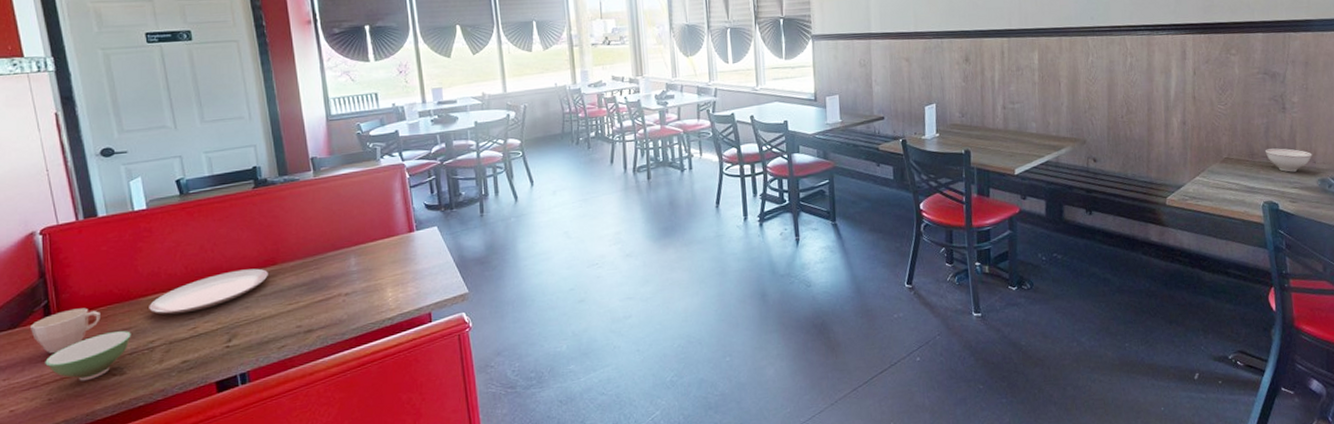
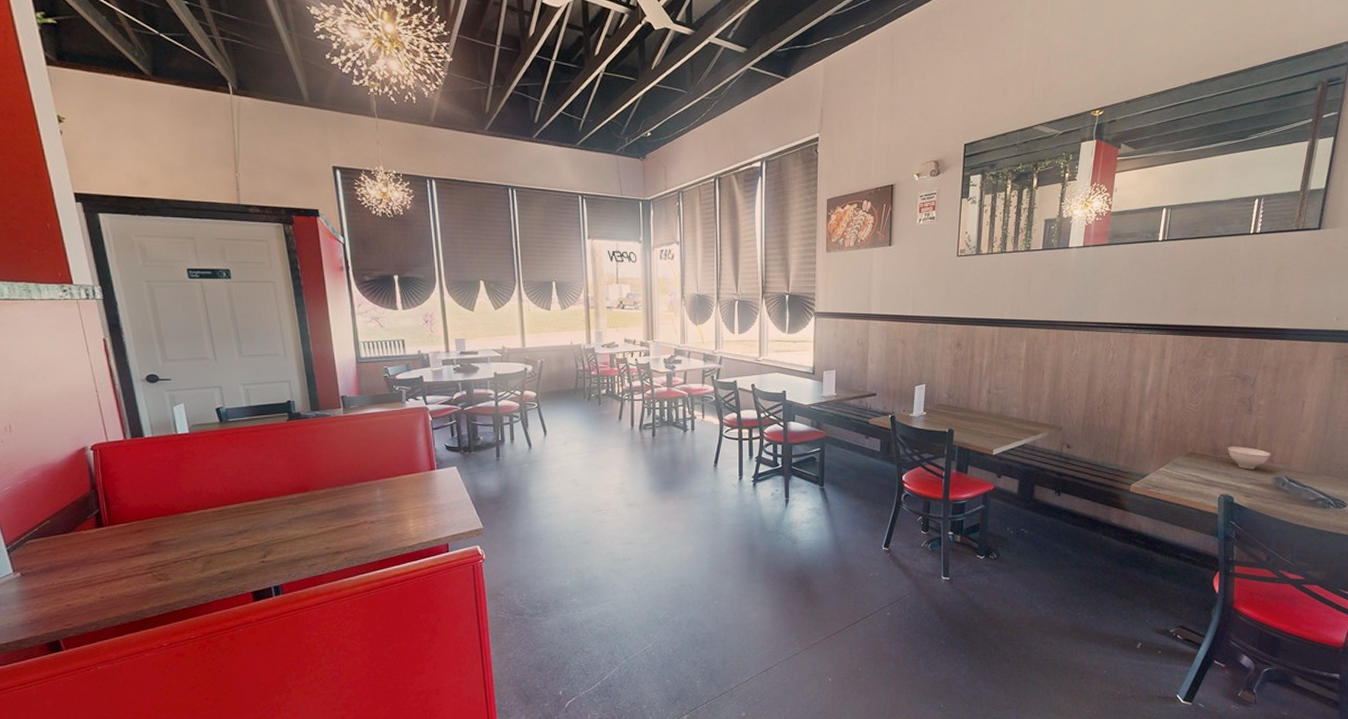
cup: present [29,308,101,353] -> none [83,518,148,557]
bowl: present [45,330,131,381] -> none [98,540,176,583]
plate: present [149,268,268,315] -> none [191,493,300,530]

